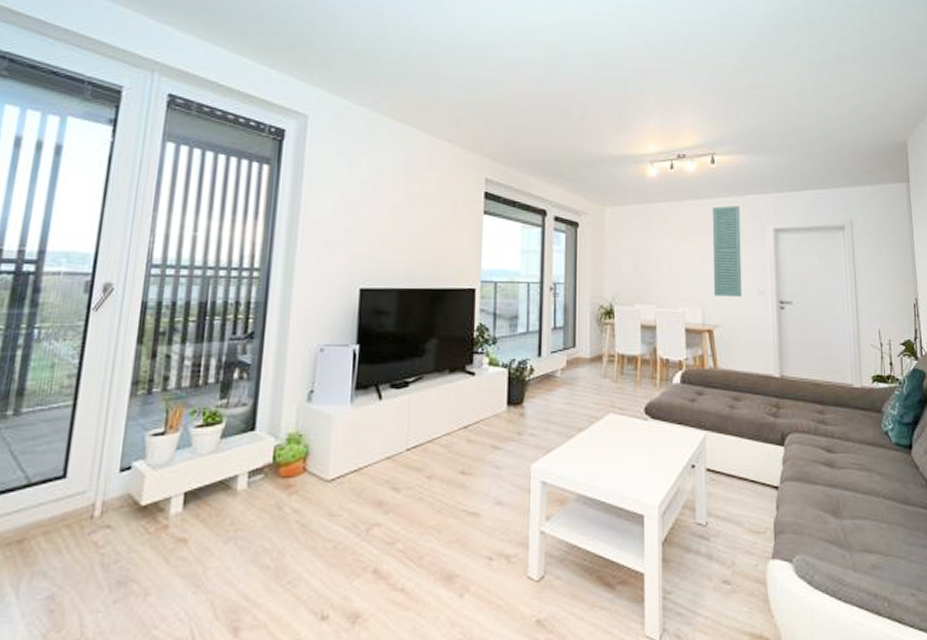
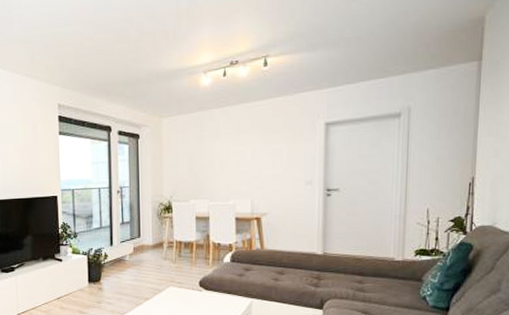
wall art: present [712,206,742,297] -> none [262,105,291,189]

